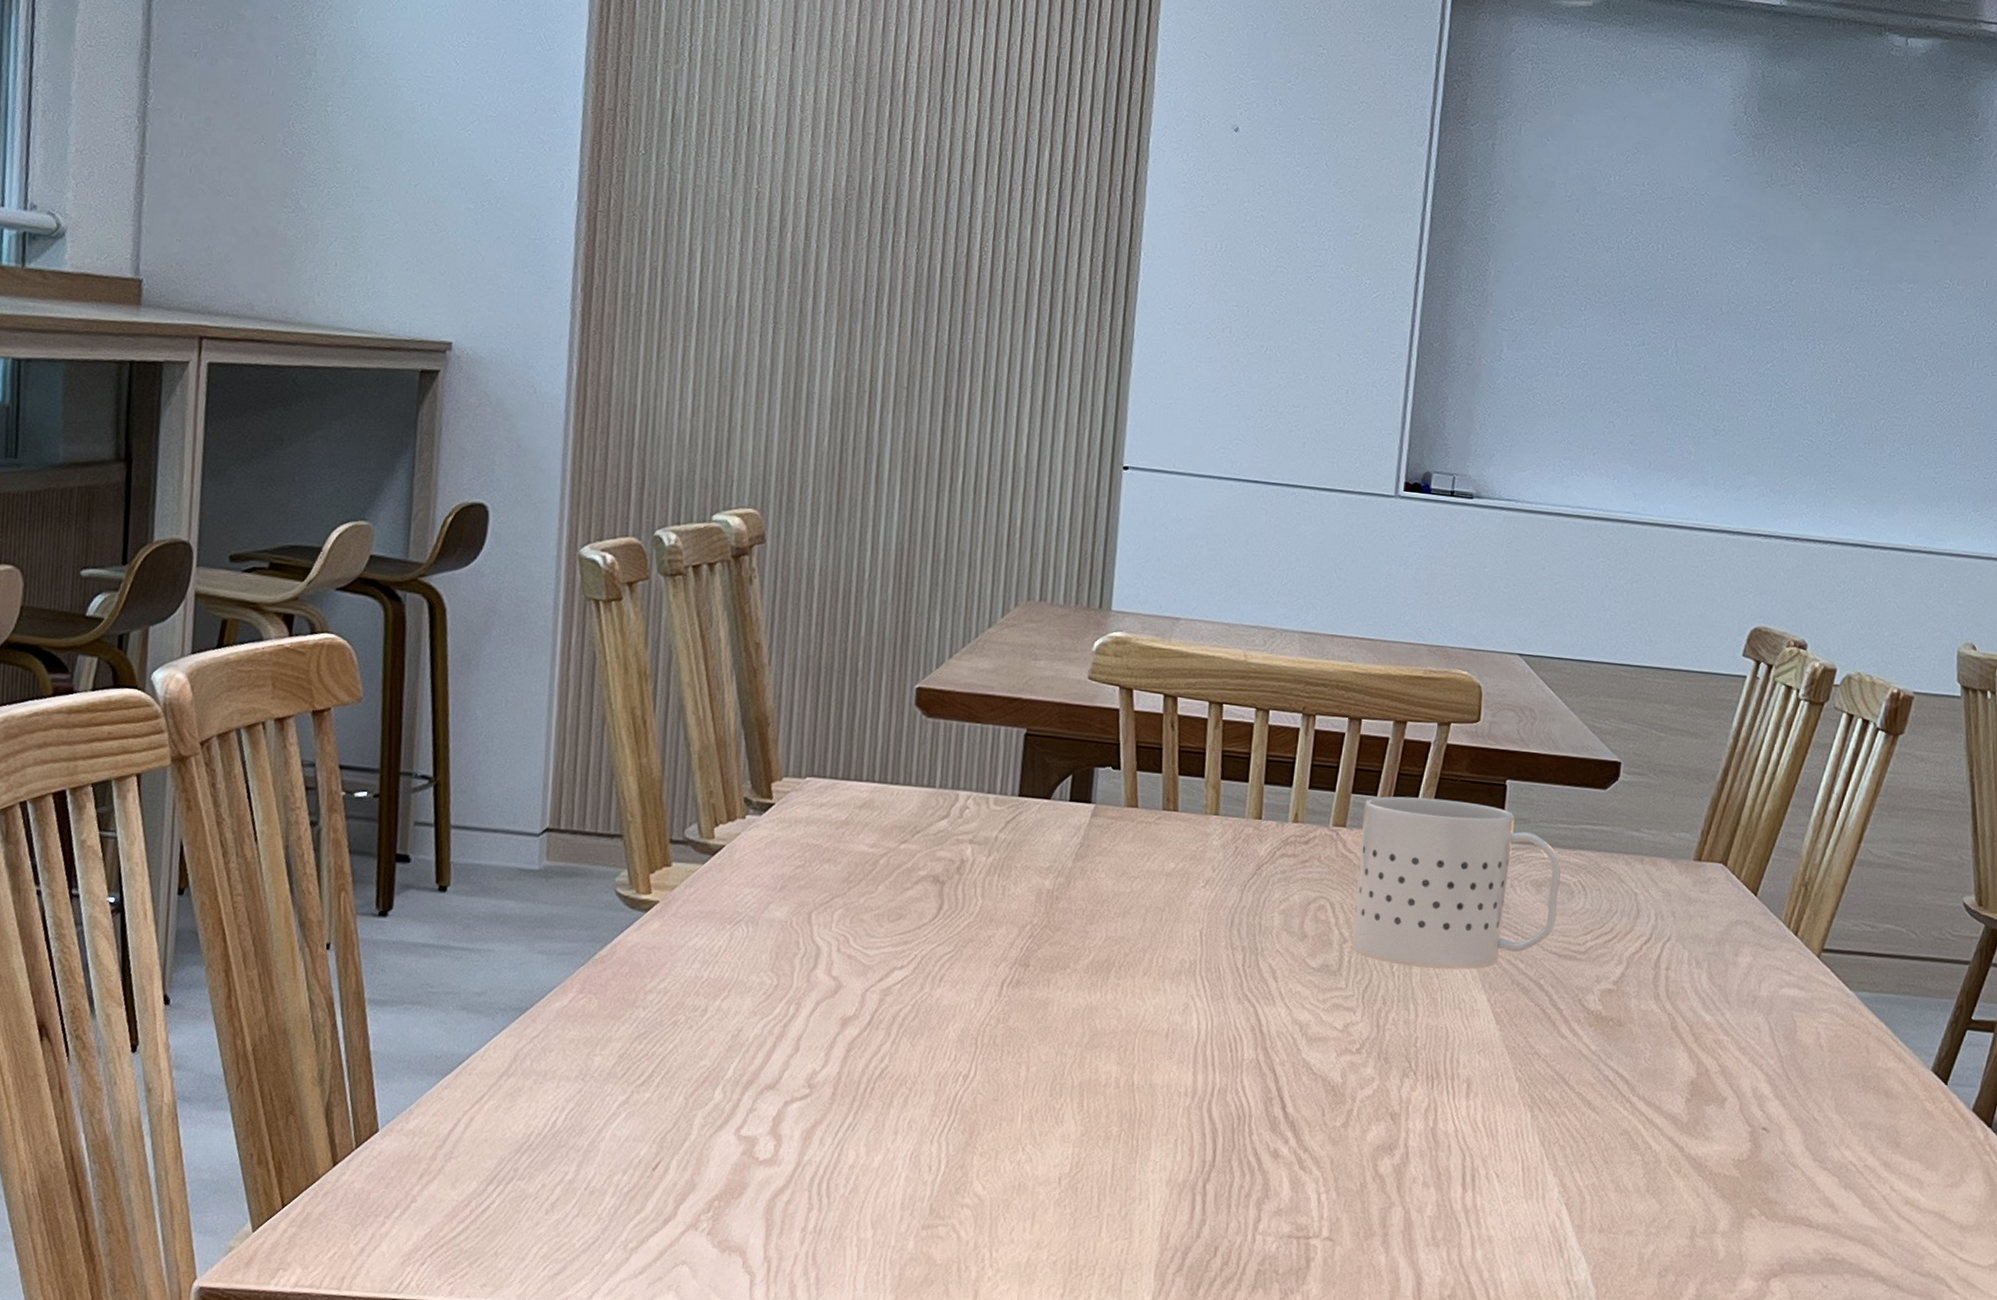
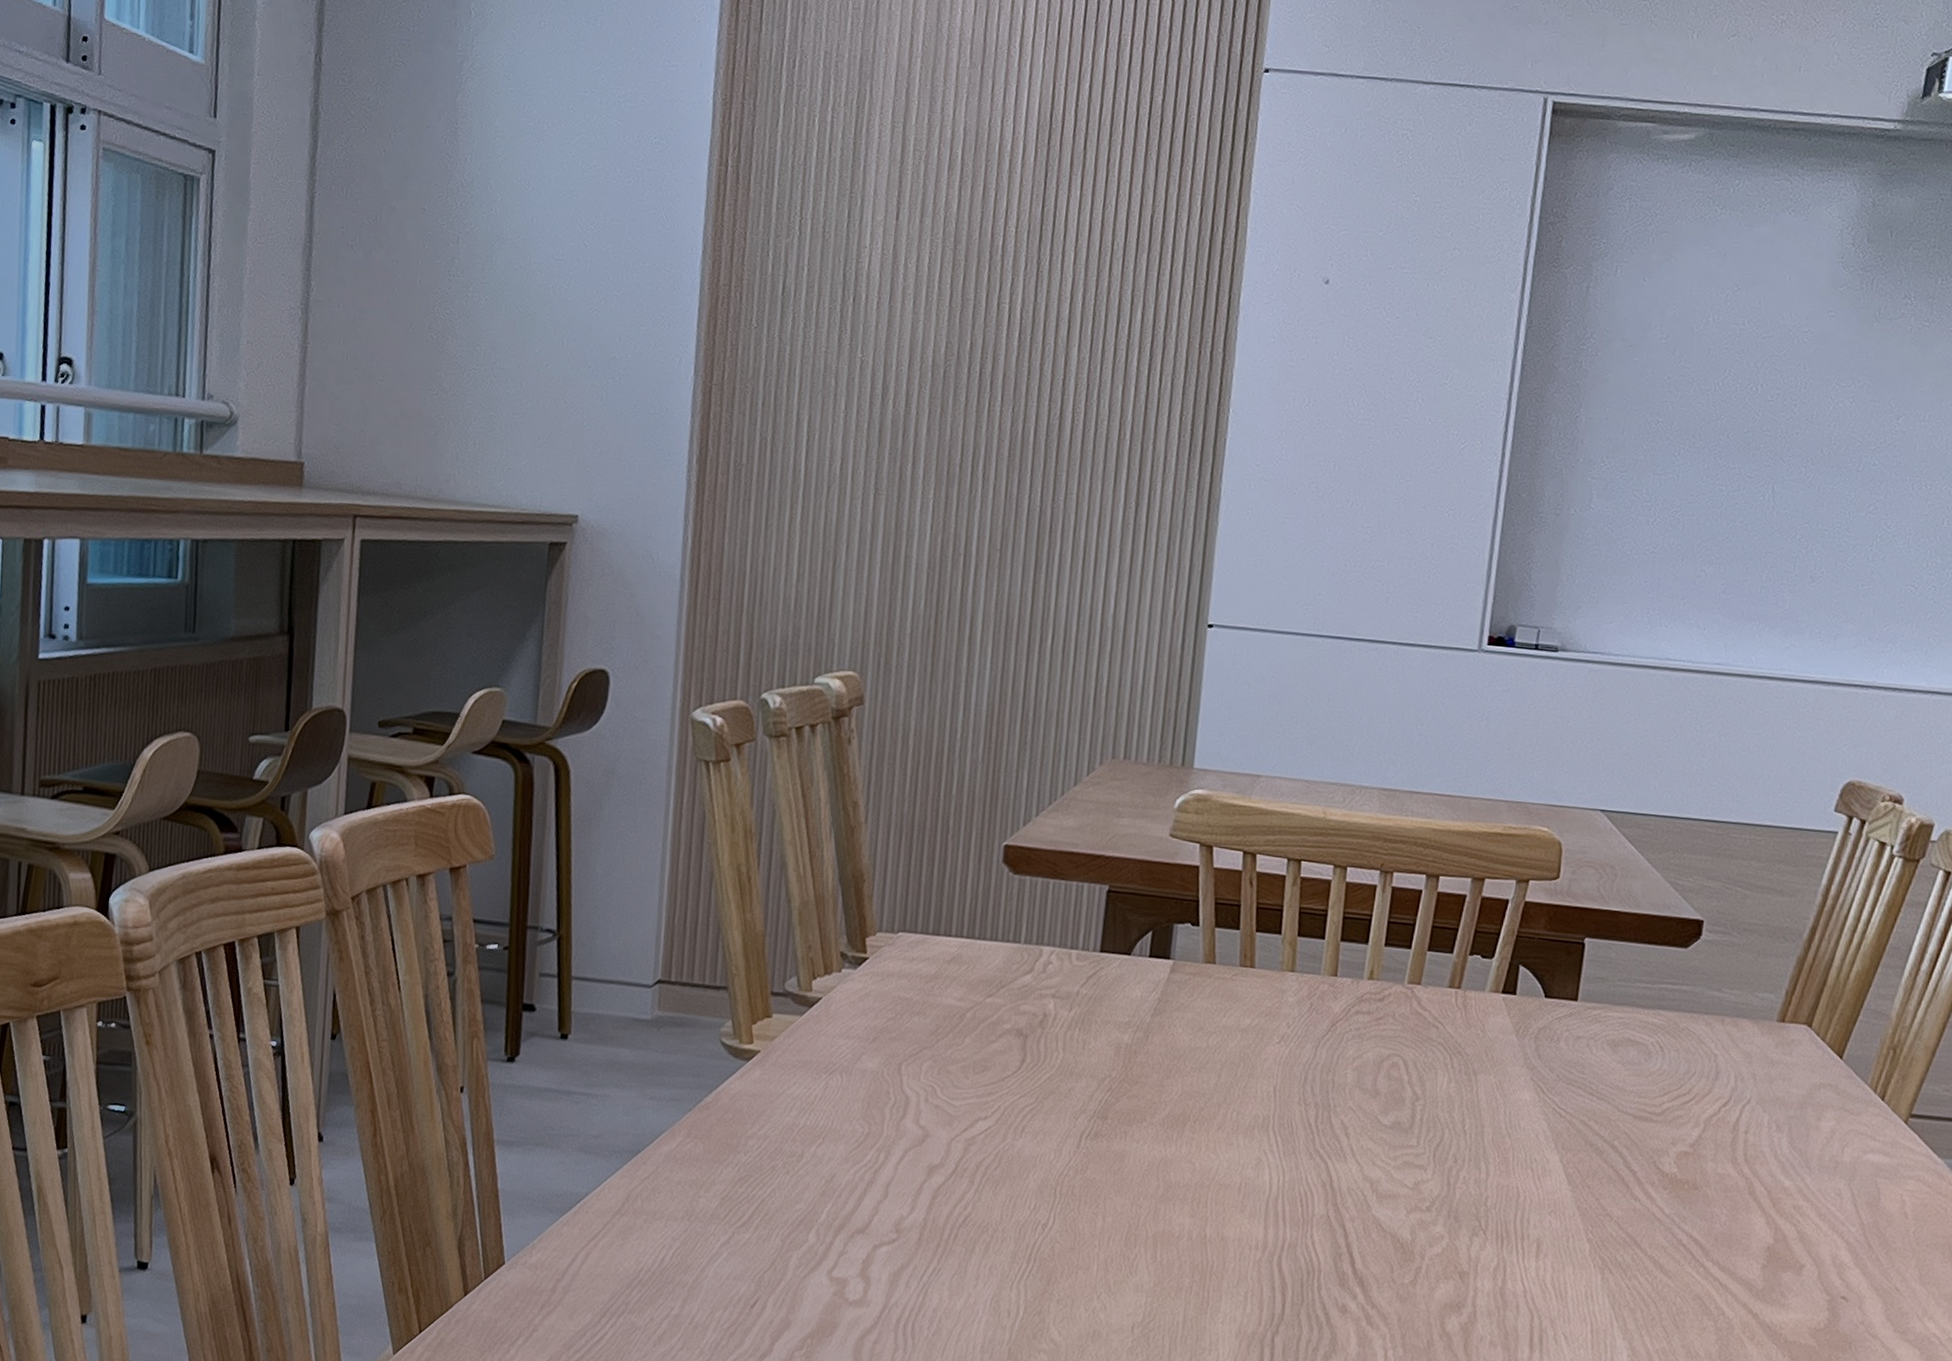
mug: present [1351,796,1561,970] -> none [1424,954,1639,1130]

